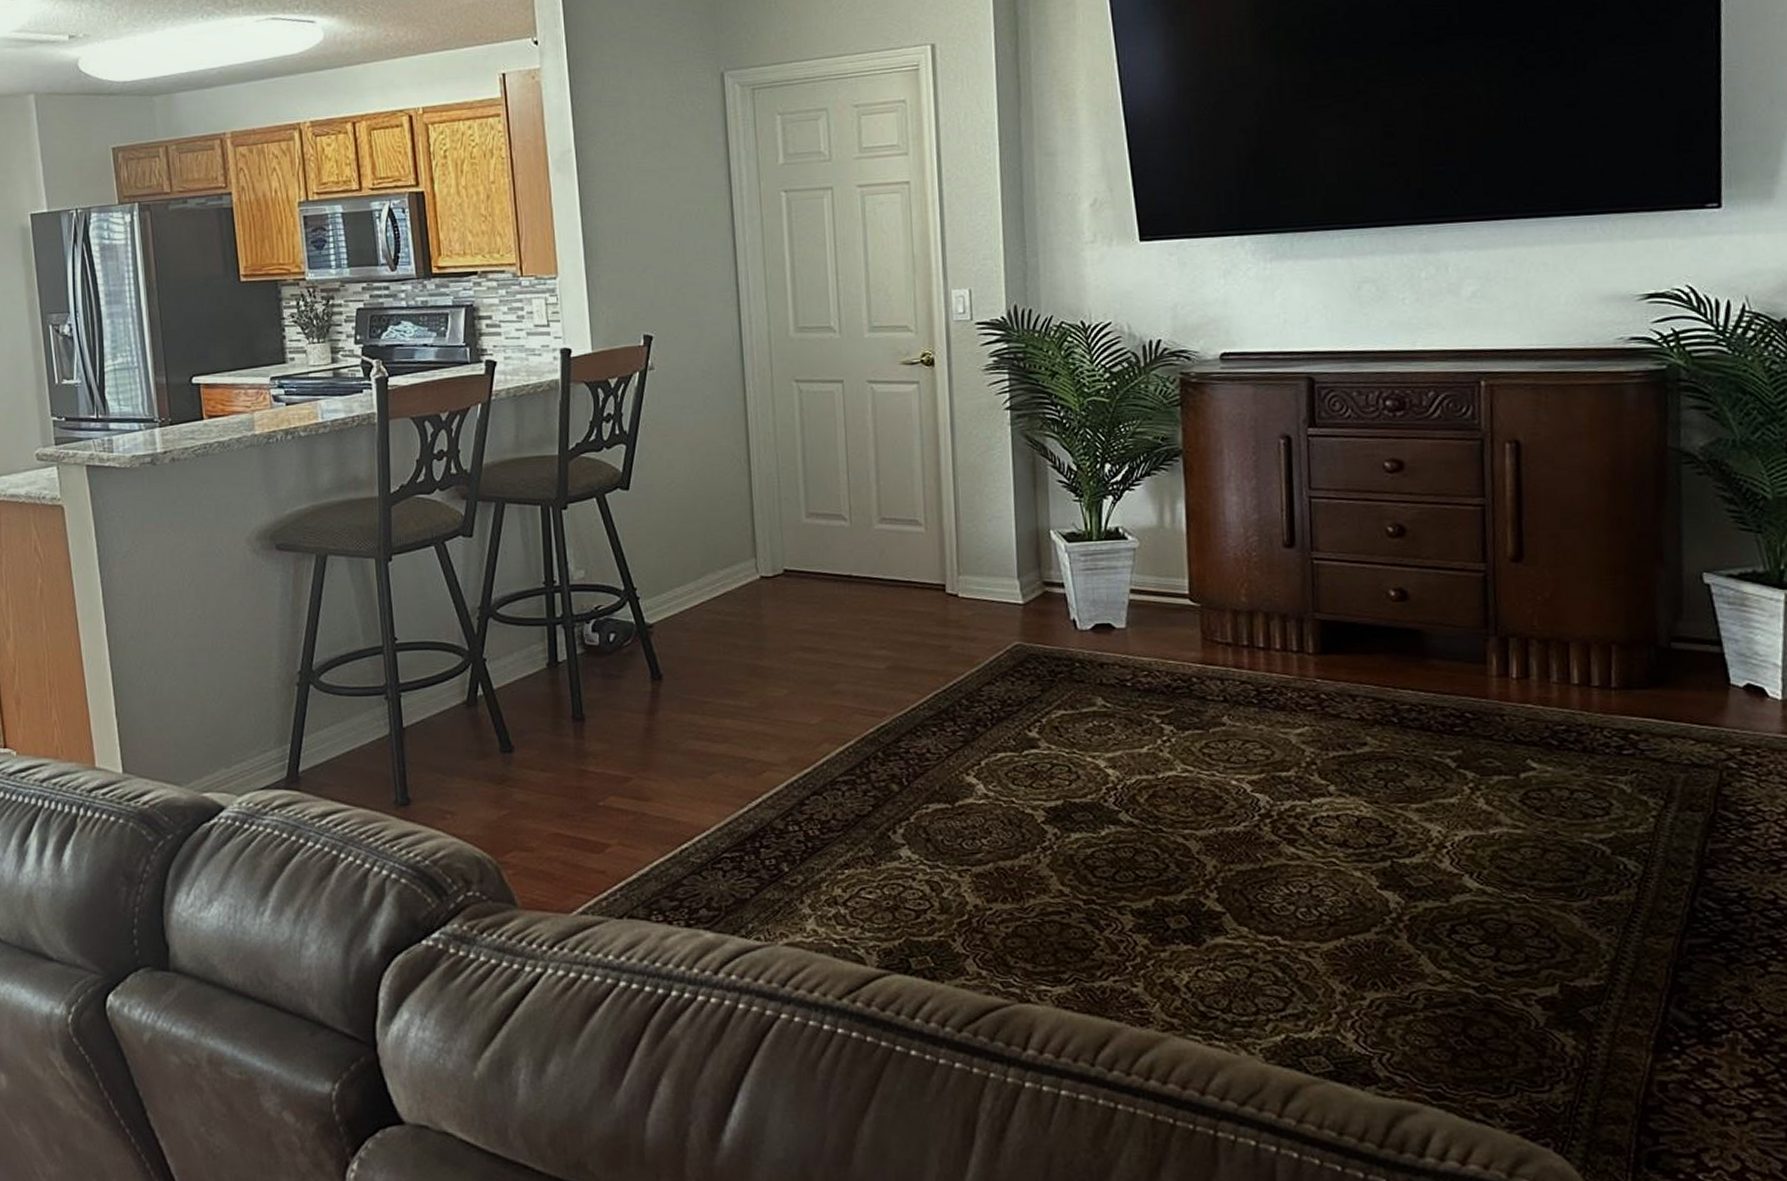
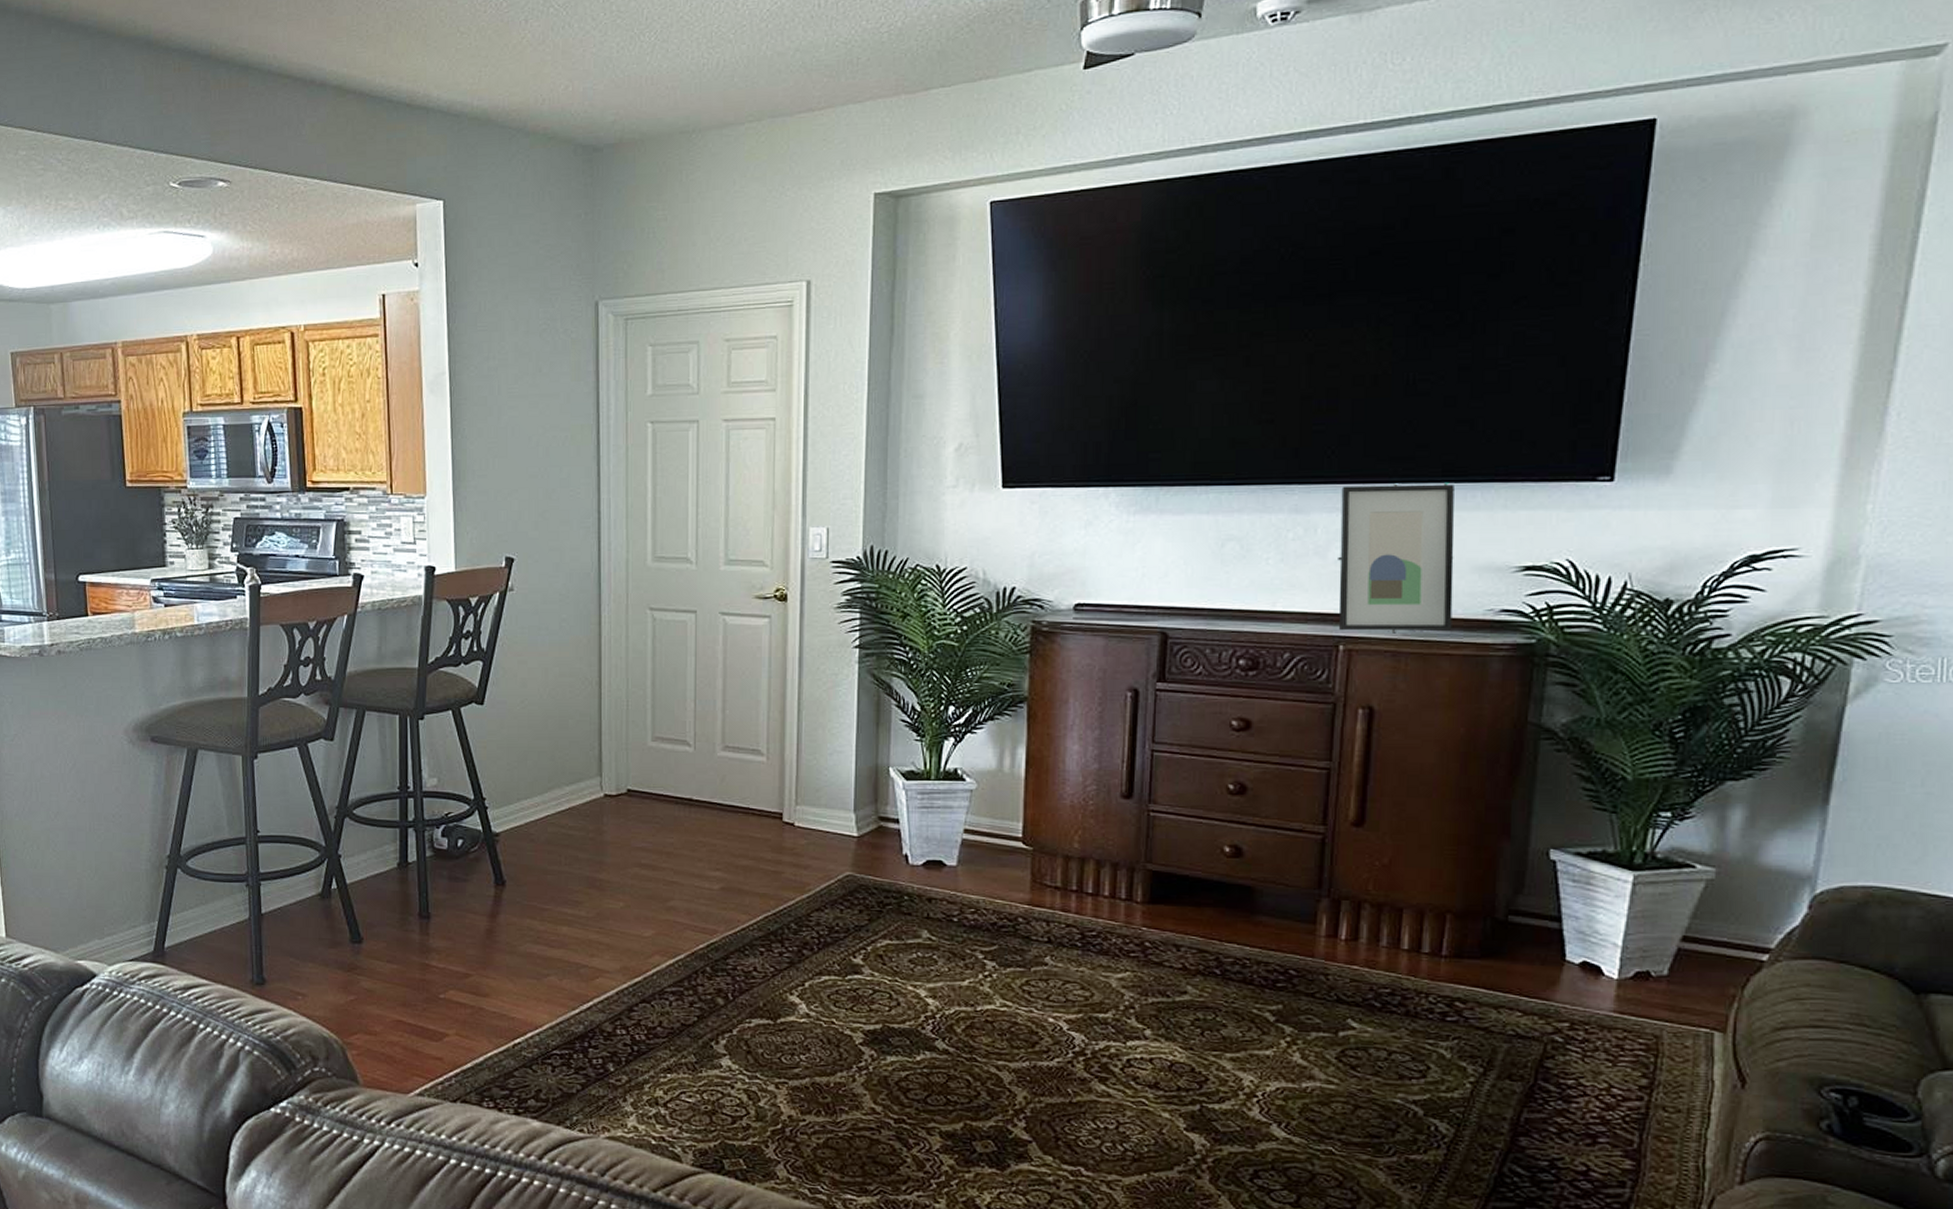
picture frame: none [1467,216,1586,367] -> present [1338,482,1454,634]

